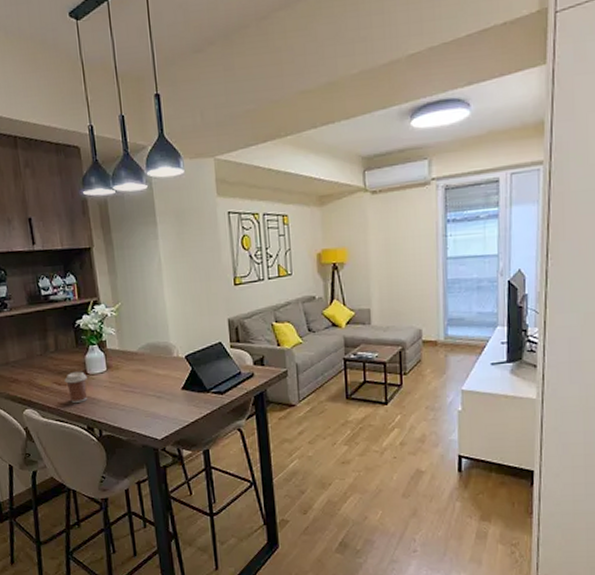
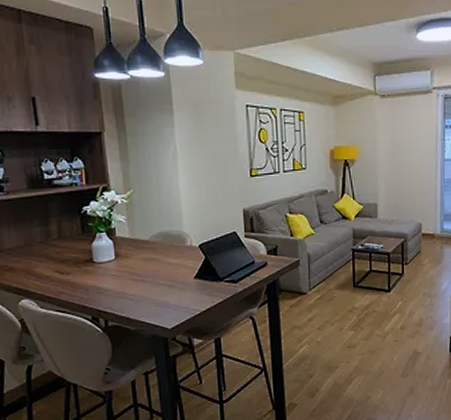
coffee cup: present [64,371,88,403] -> none [68,259,93,293]

